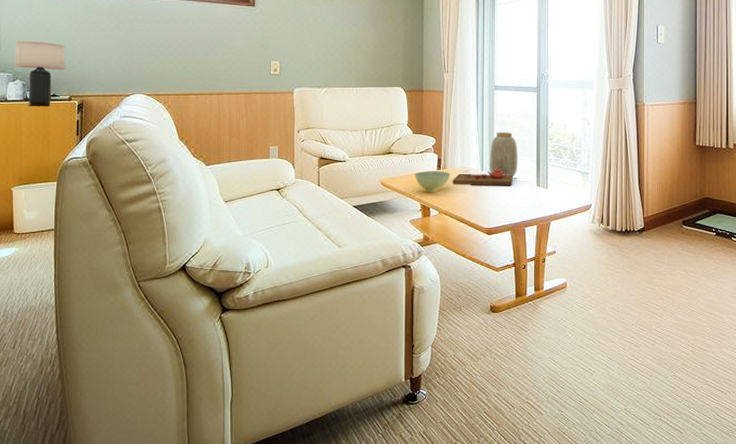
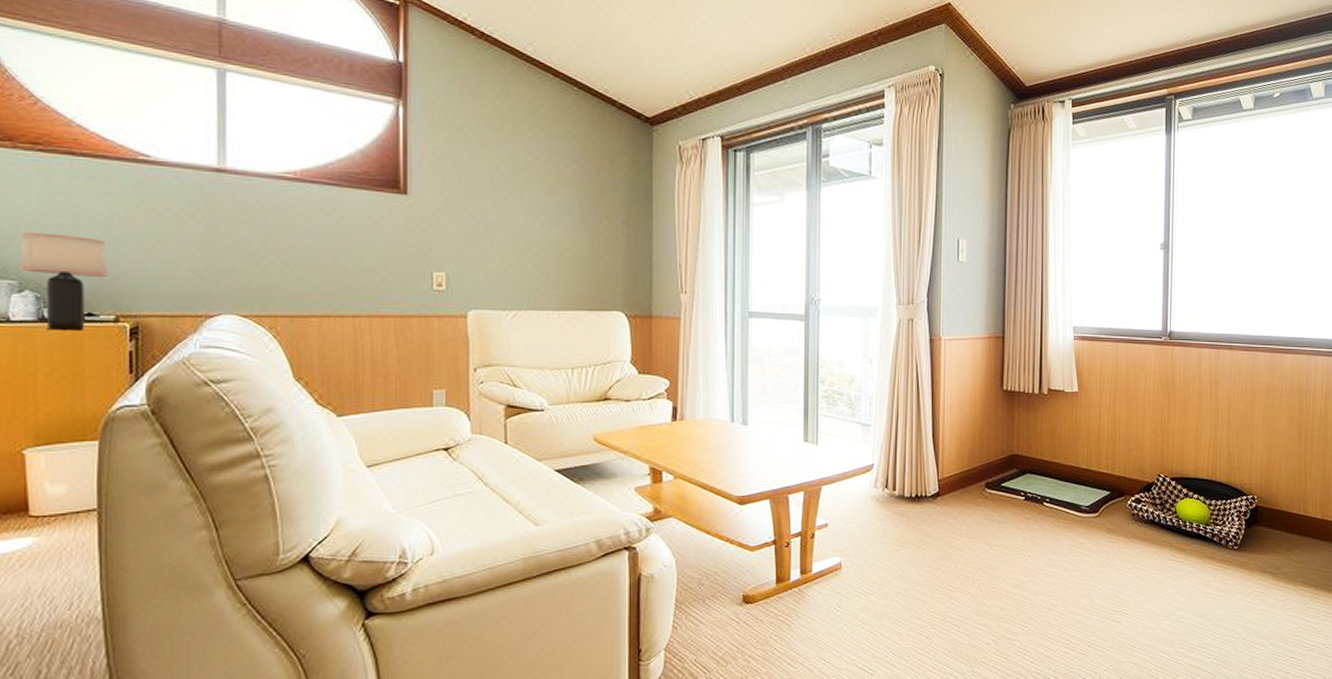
bowl: present [414,171,451,193] -> none [640,423,690,452]
tea set: present [453,168,513,186] -> none [693,418,773,442]
vase: present [489,132,518,178] -> none [741,372,780,431]

